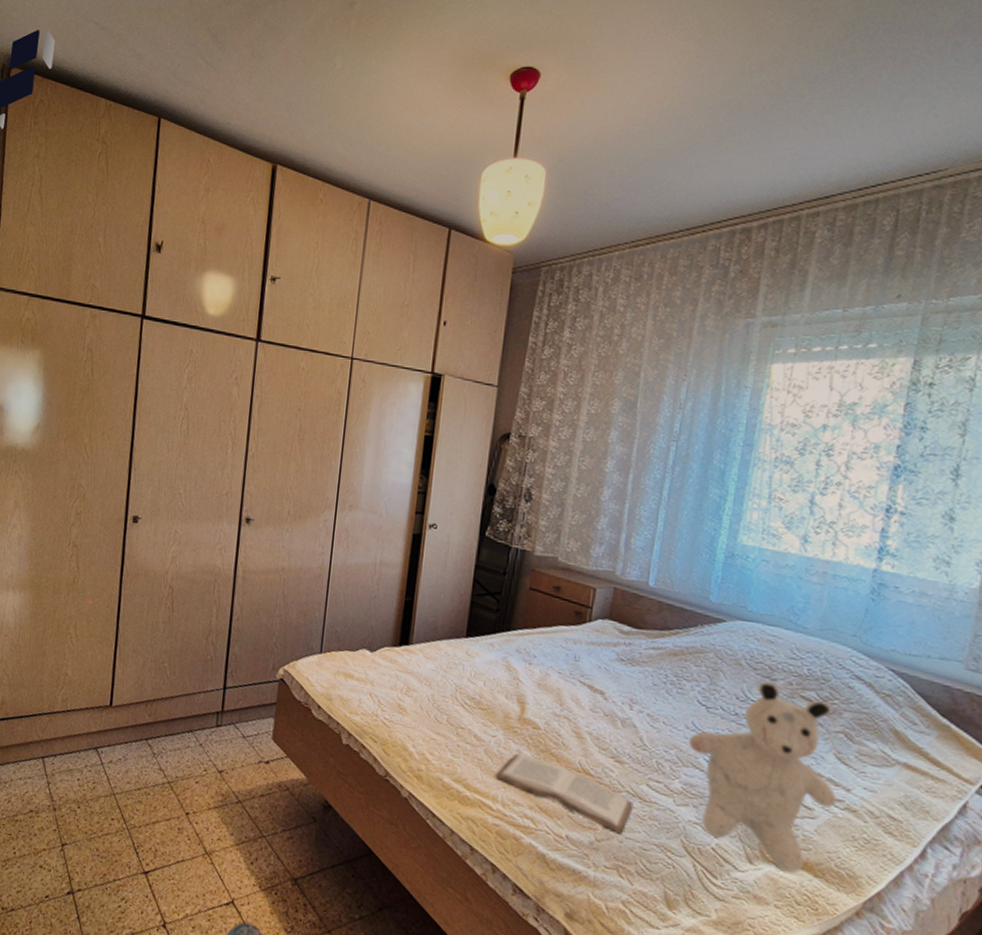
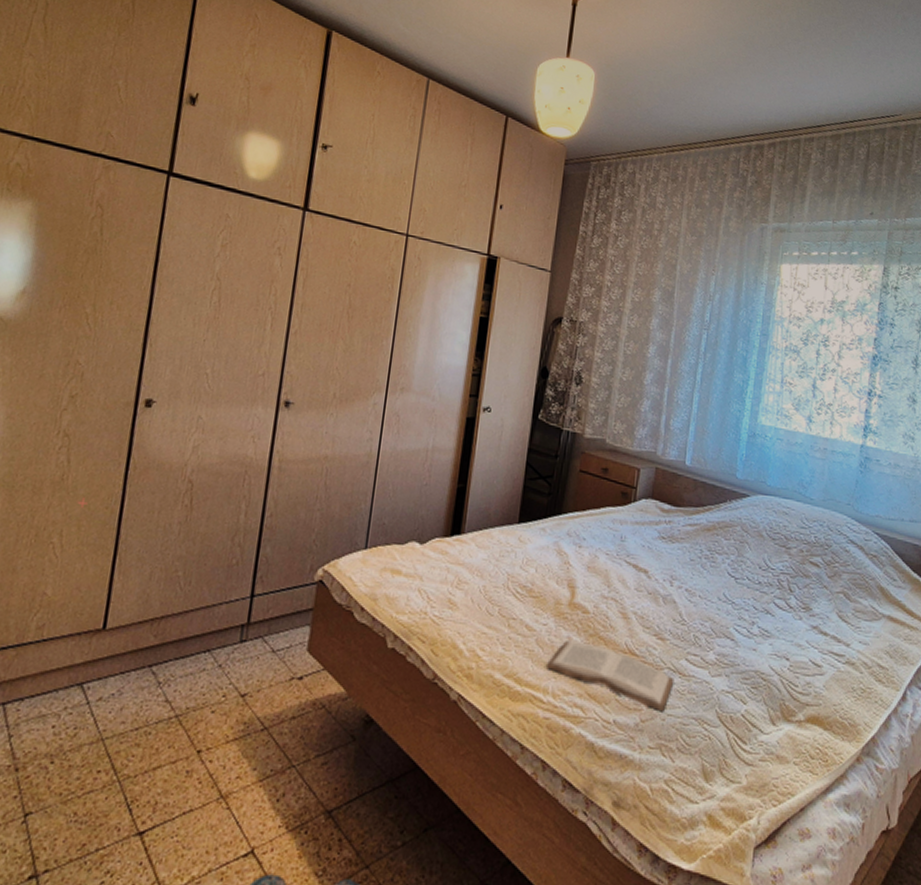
stuffed animal: present [688,681,837,874] -> none [720,550,840,729]

